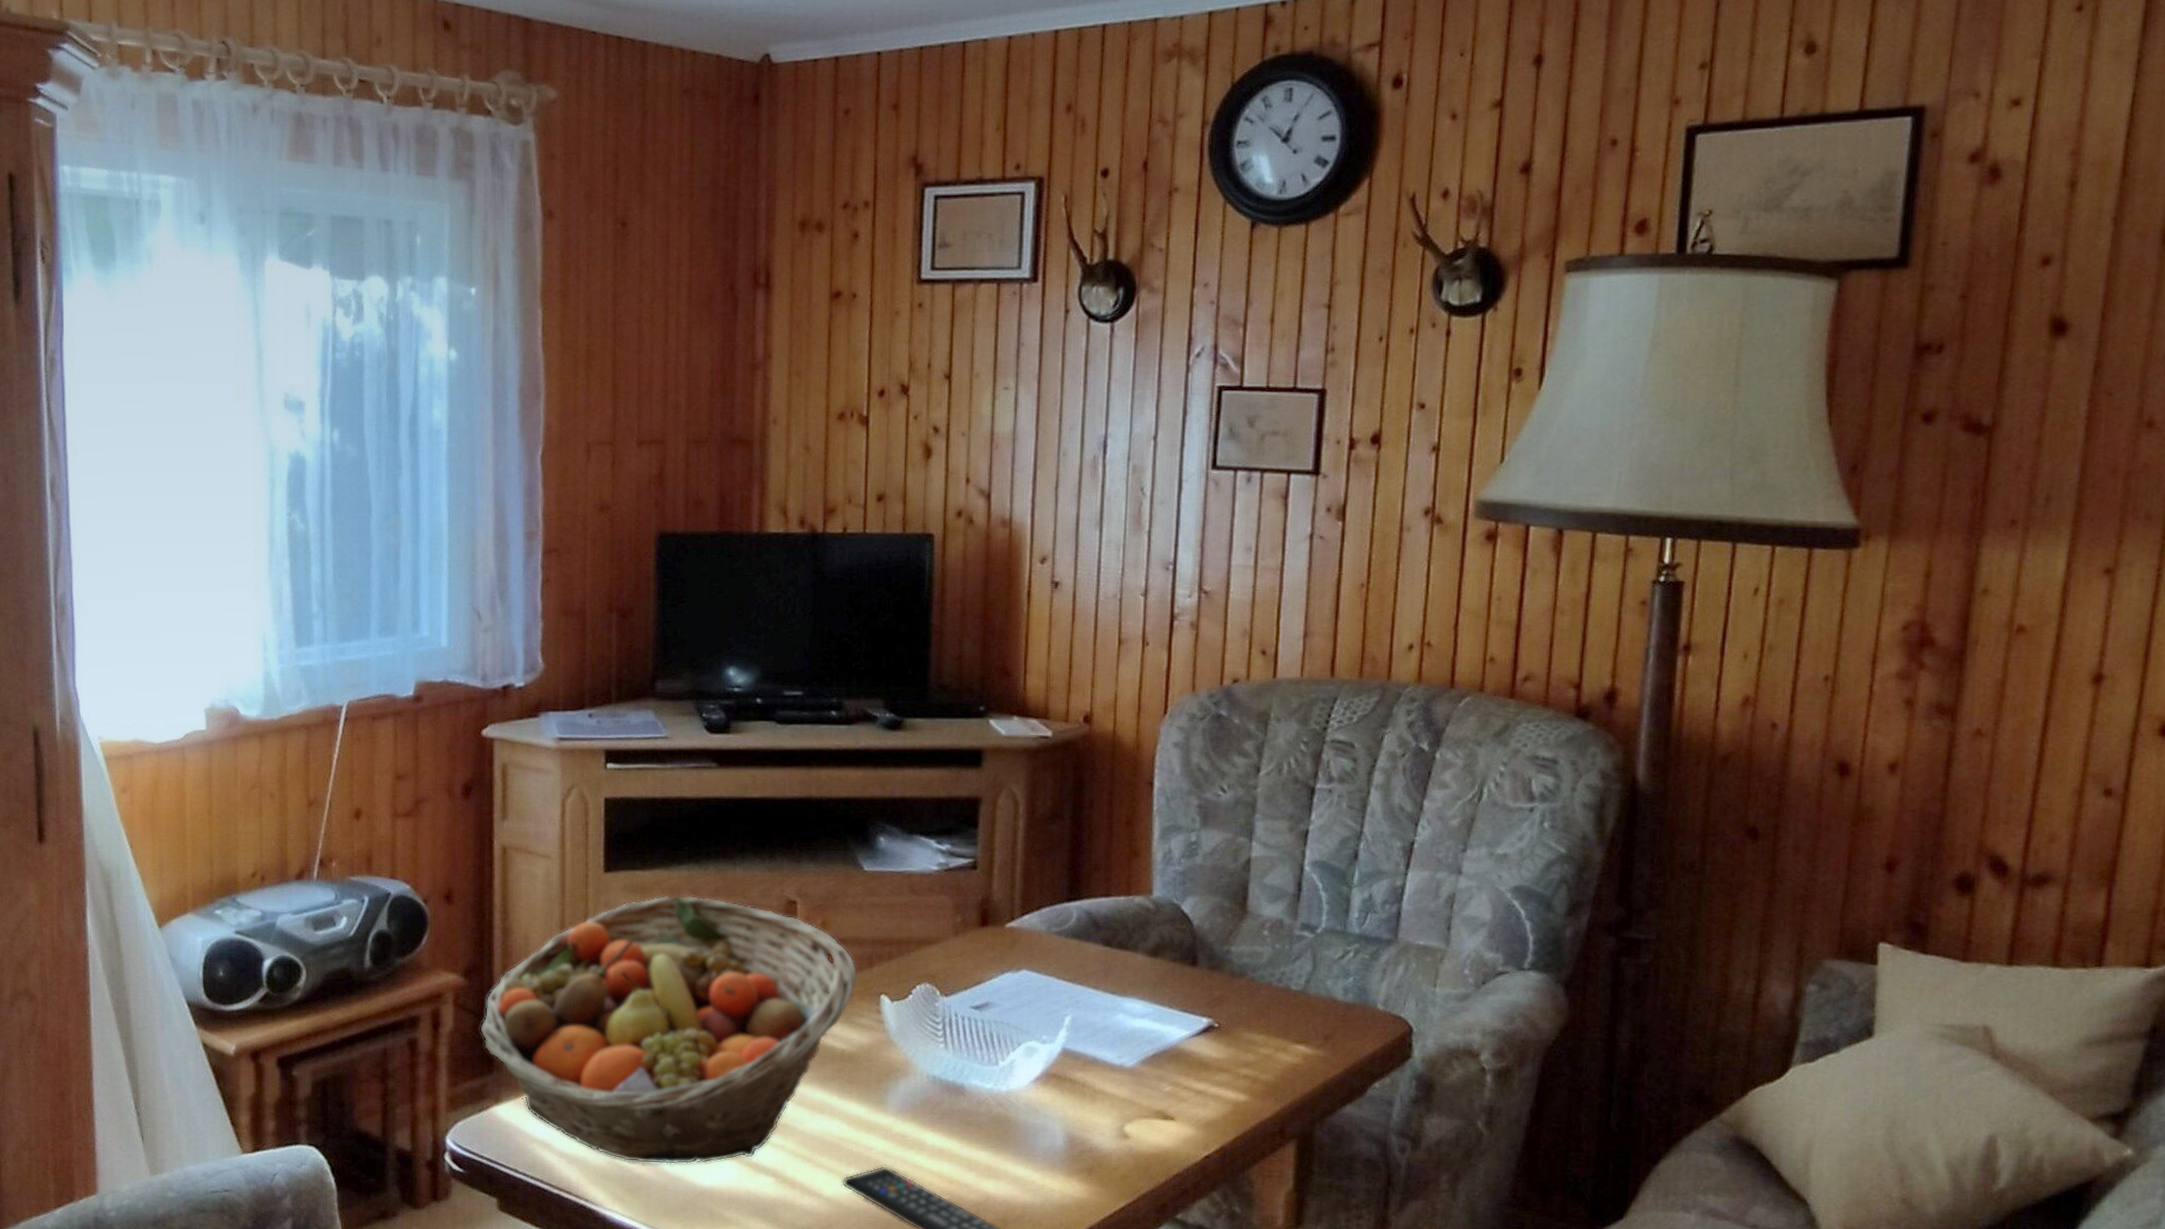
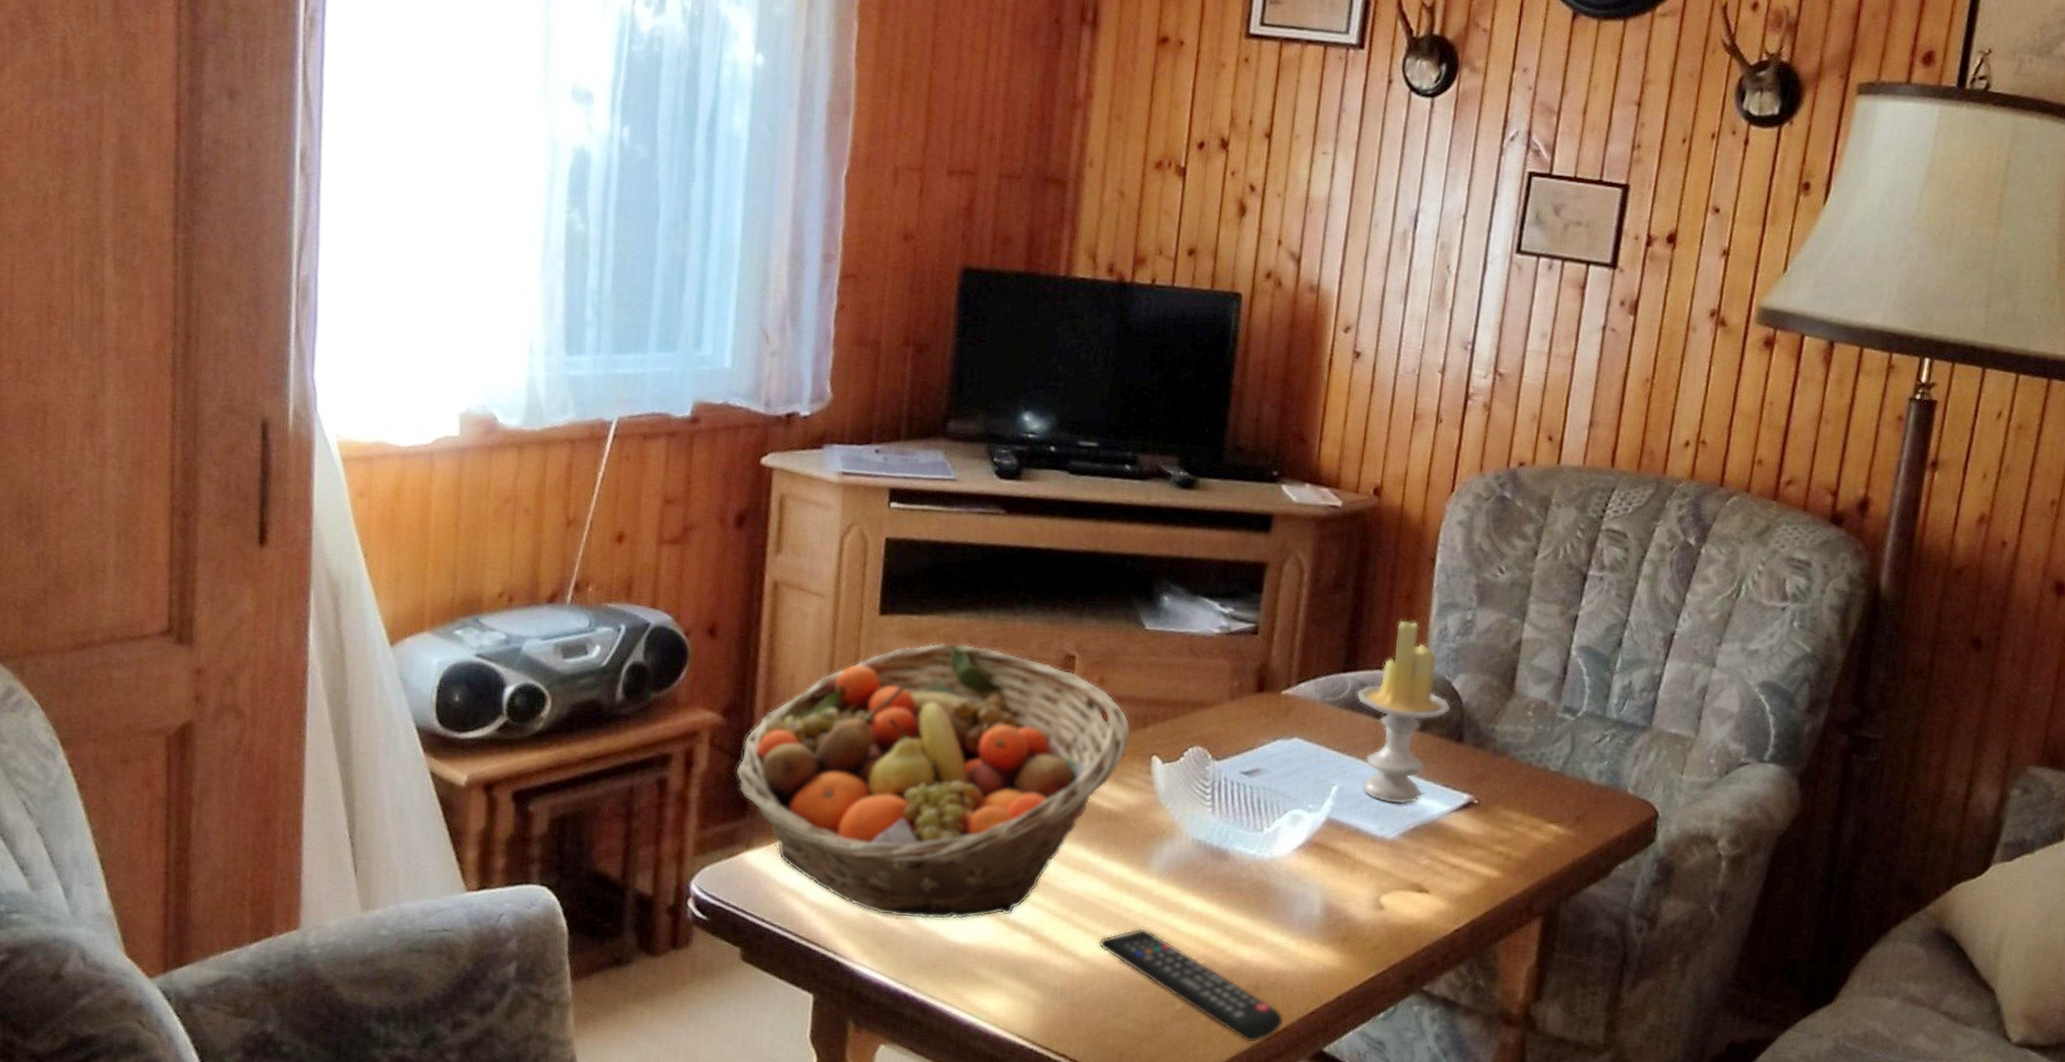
candle: none [1083,846,1182,1031] -> present [1356,620,1451,804]

